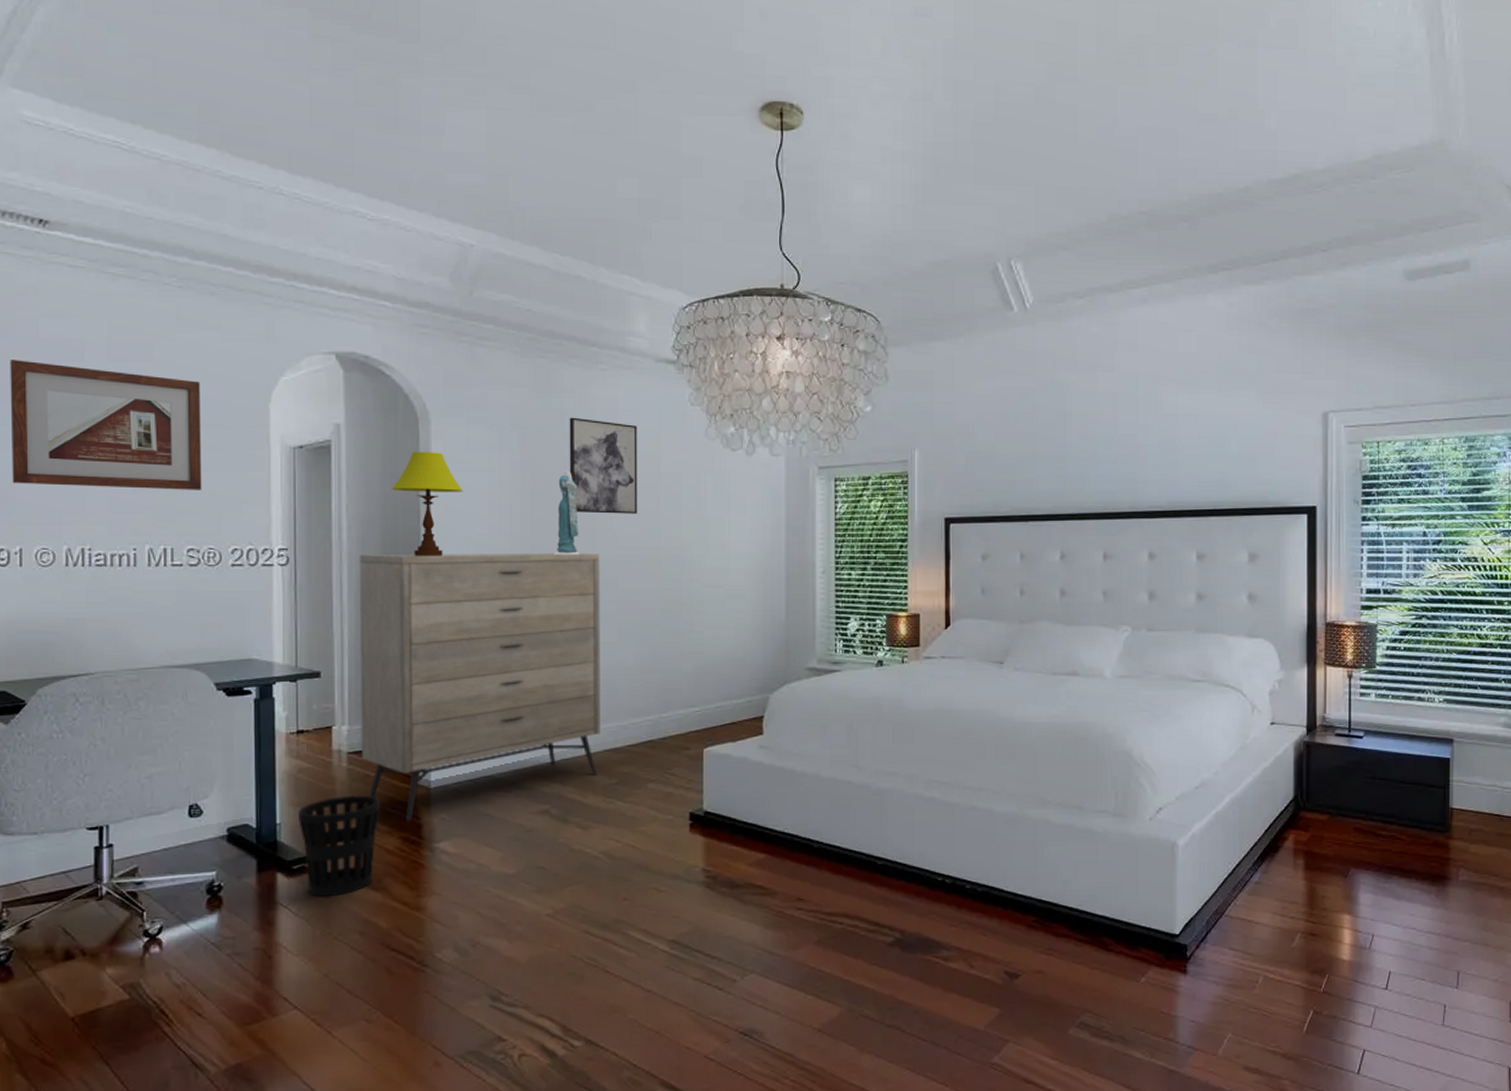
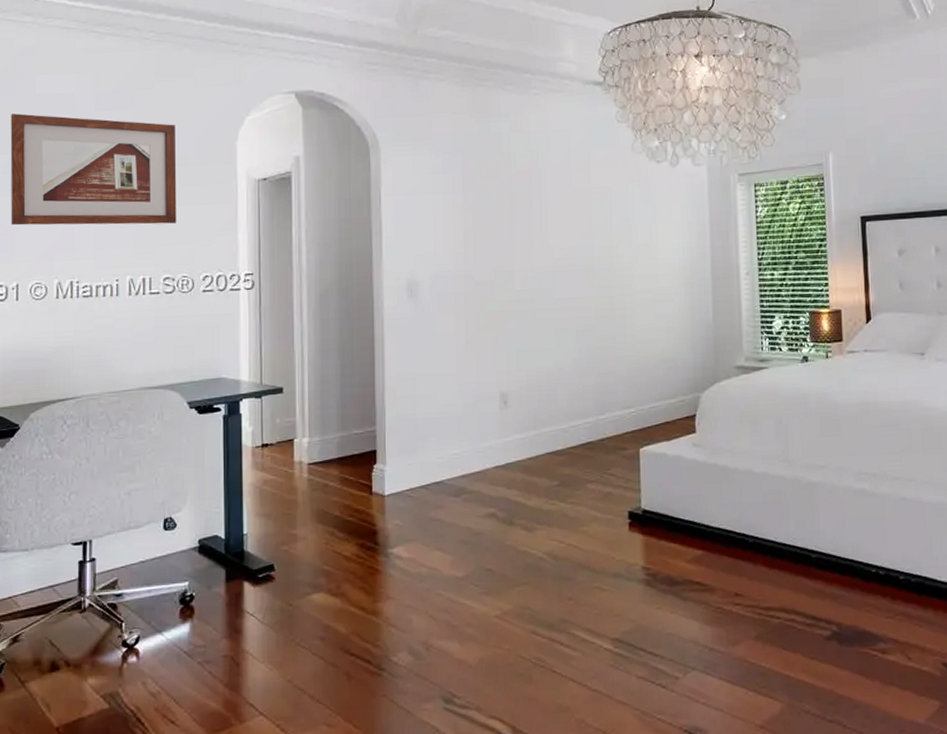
wastebasket: present [298,795,380,897] -> none [263,503,339,604]
dresser: present [359,552,601,822] -> none [317,265,542,529]
table lamp: present [392,451,463,556] -> none [346,177,411,275]
dress: present [553,470,580,555] -> none [494,188,519,268]
wall art: present [569,417,638,514] -> none [506,139,571,228]

